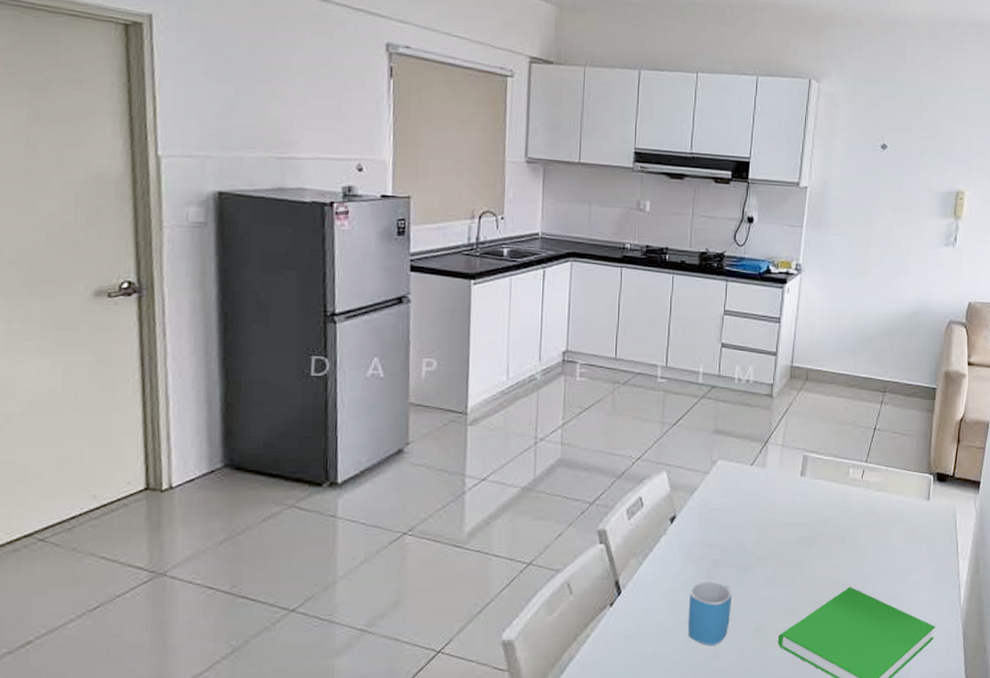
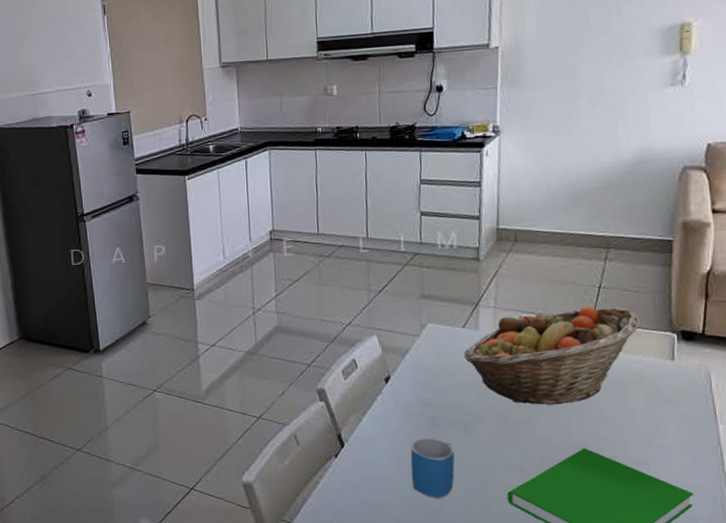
fruit basket: none [749,446,906,544] -> present [463,305,641,405]

